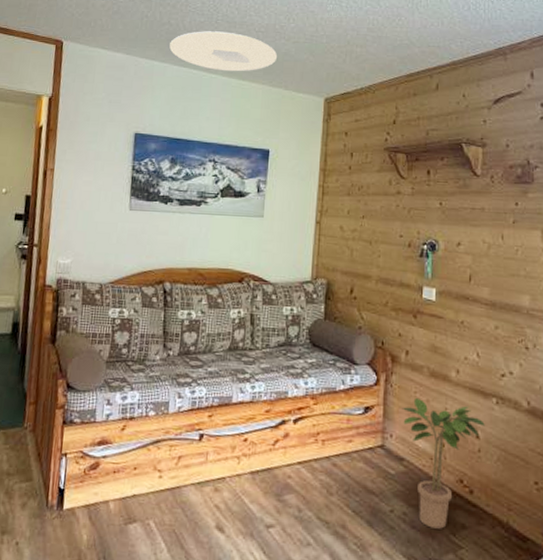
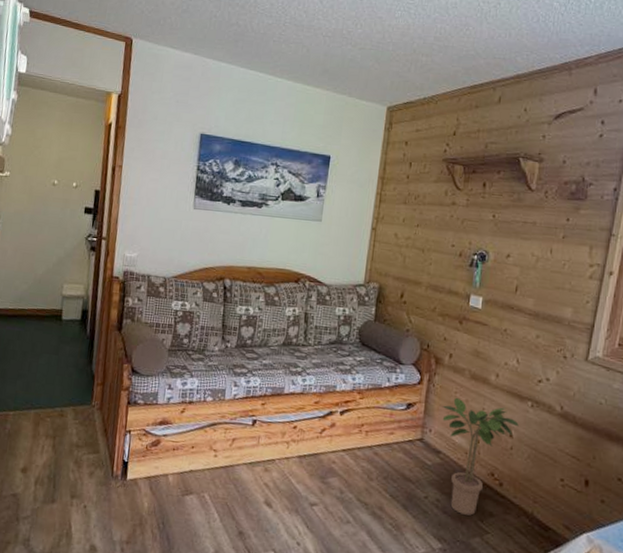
ceiling light: present [169,31,278,72] -> none [237,33,344,77]

